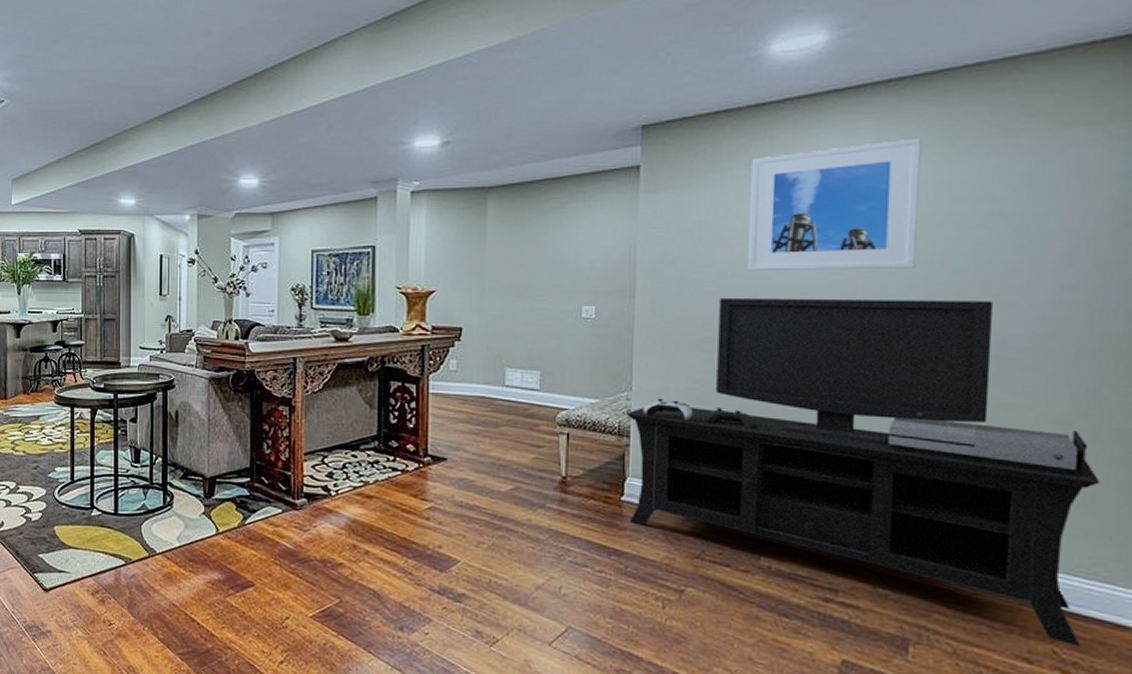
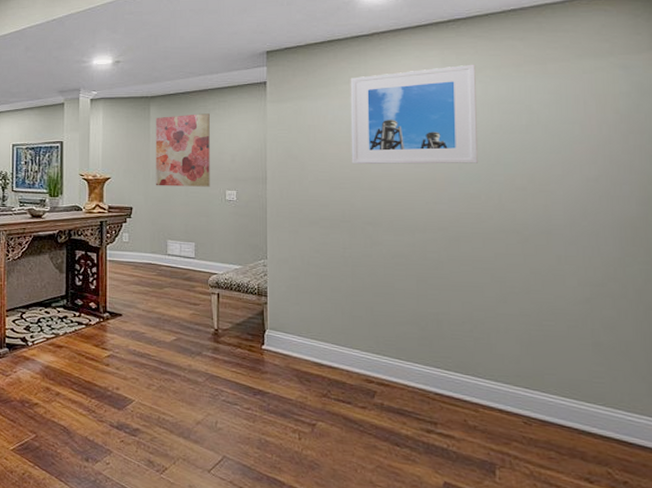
wall art: none [492,208,564,302] -> present [155,114,210,187]
media console: present [625,297,1101,647] -> none [262,184,631,469]

